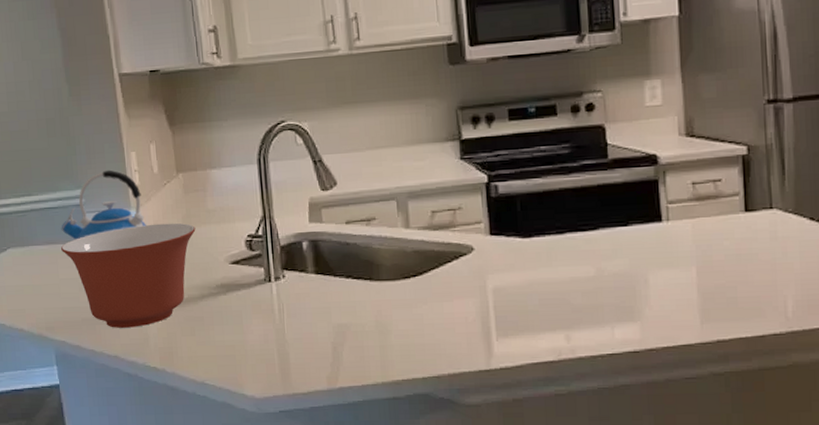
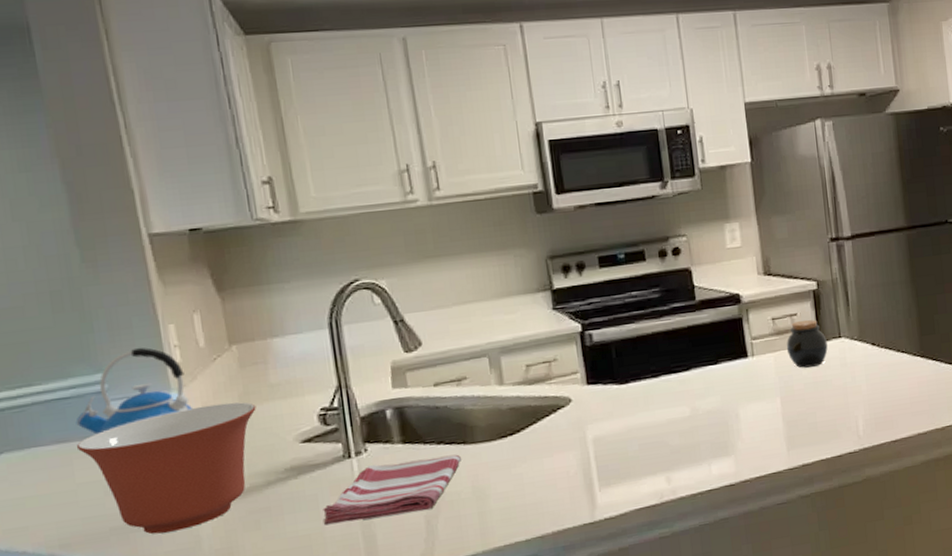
dish towel: none [245,289,368,339] -> present [323,454,462,526]
jar: none [706,186,756,238] -> present [786,319,828,368]

